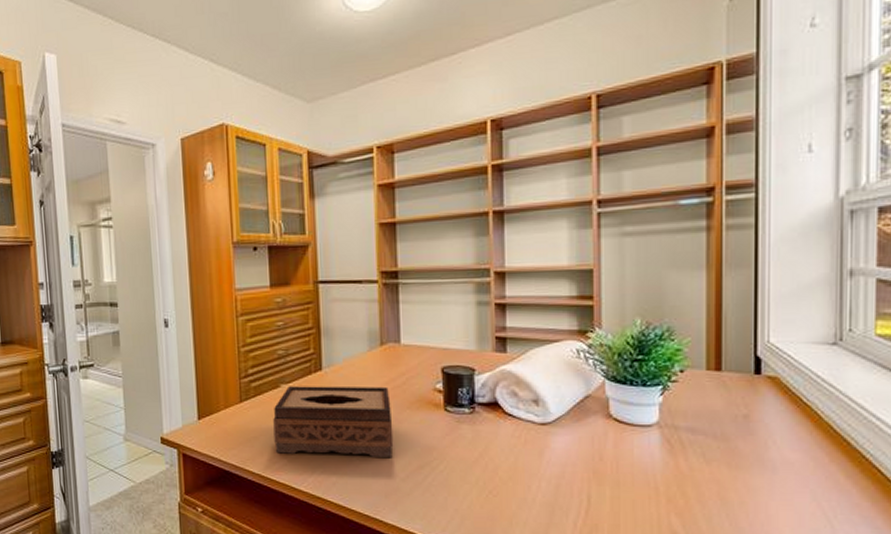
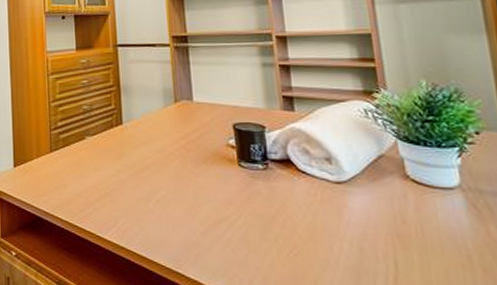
tissue box: present [273,386,394,459] -> none [79,139,192,212]

